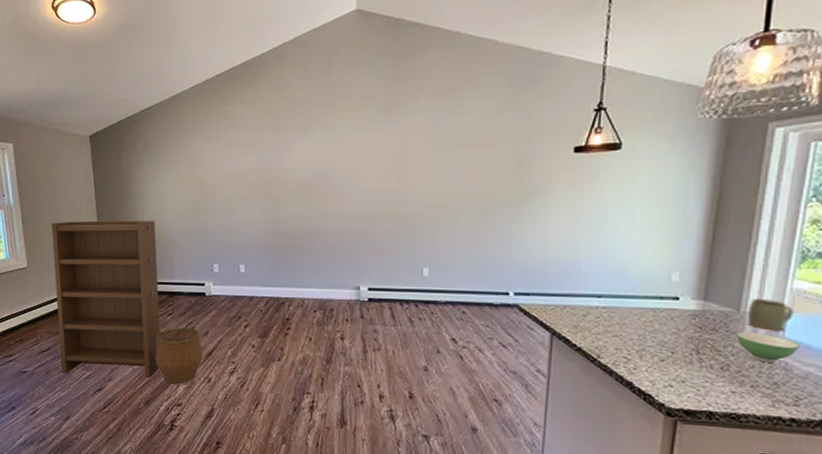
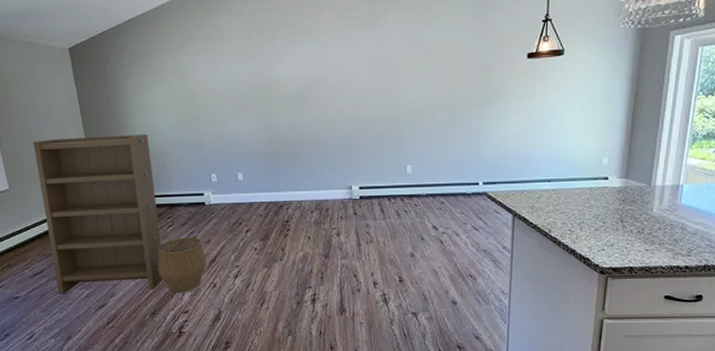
bowl: present [736,331,800,363] -> none [649,201,691,224]
mug: present [747,299,794,330] -> none [656,174,688,198]

